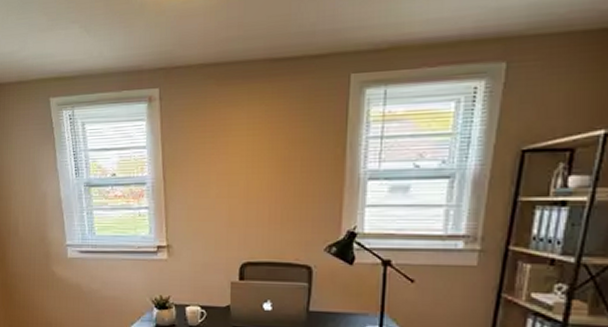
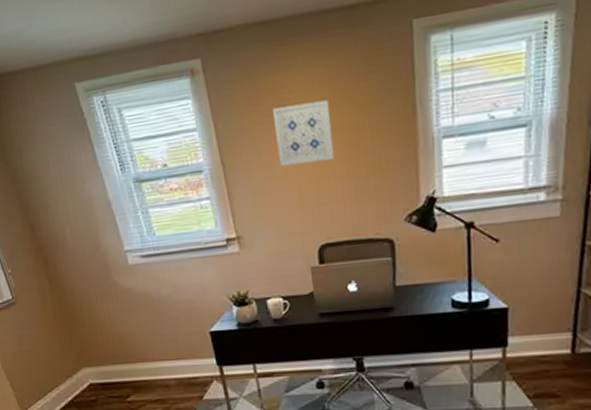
wall art: none [214,134,266,188] -> present [272,100,334,167]

